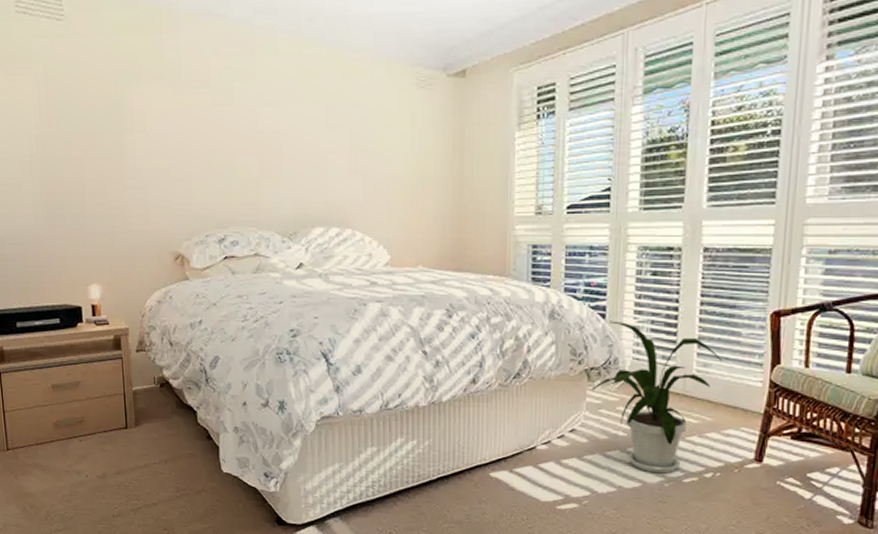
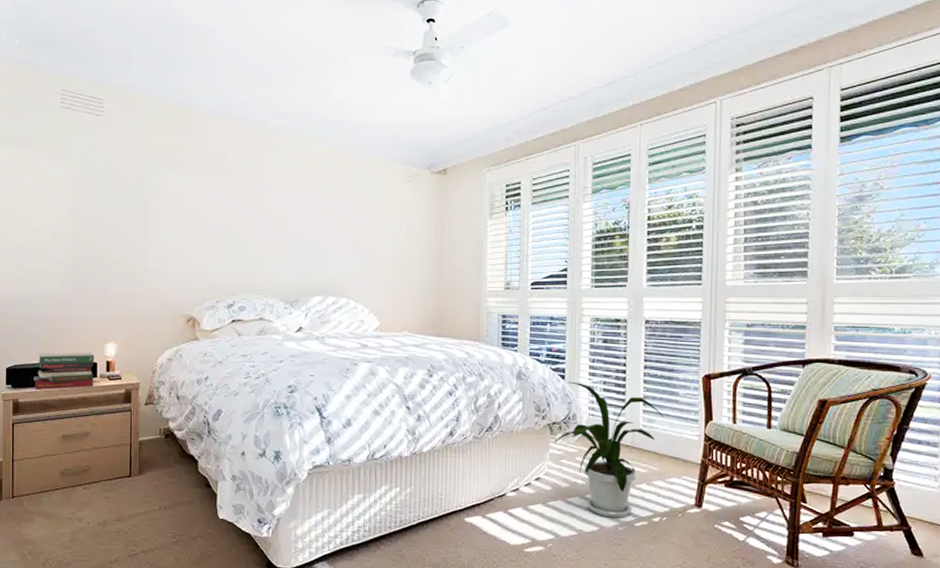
books: none [18,295,80,337] -> present [35,352,94,390]

